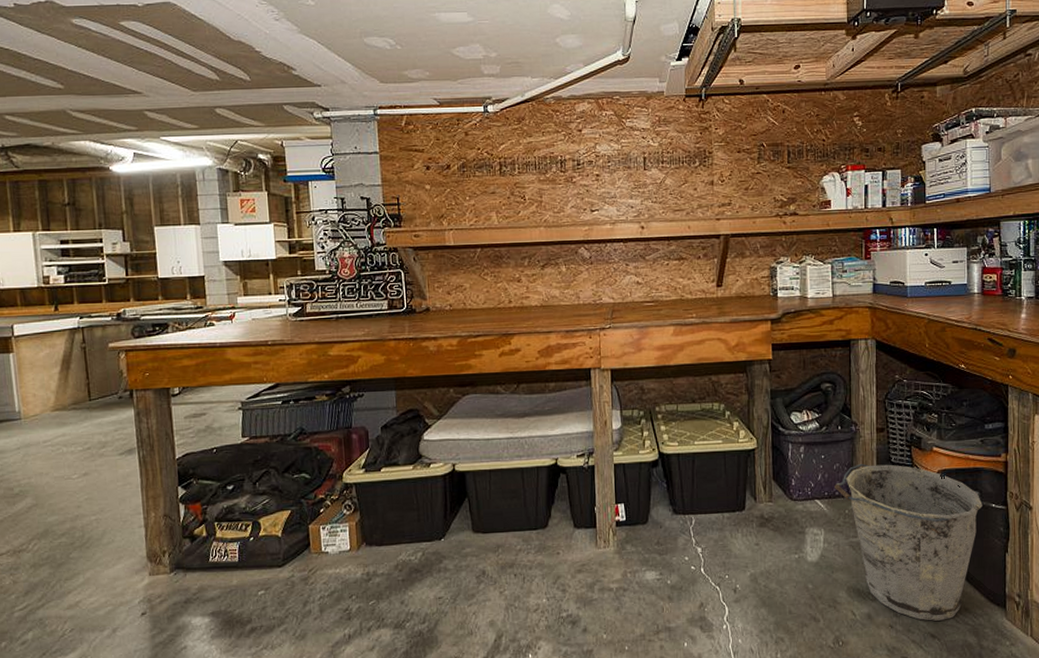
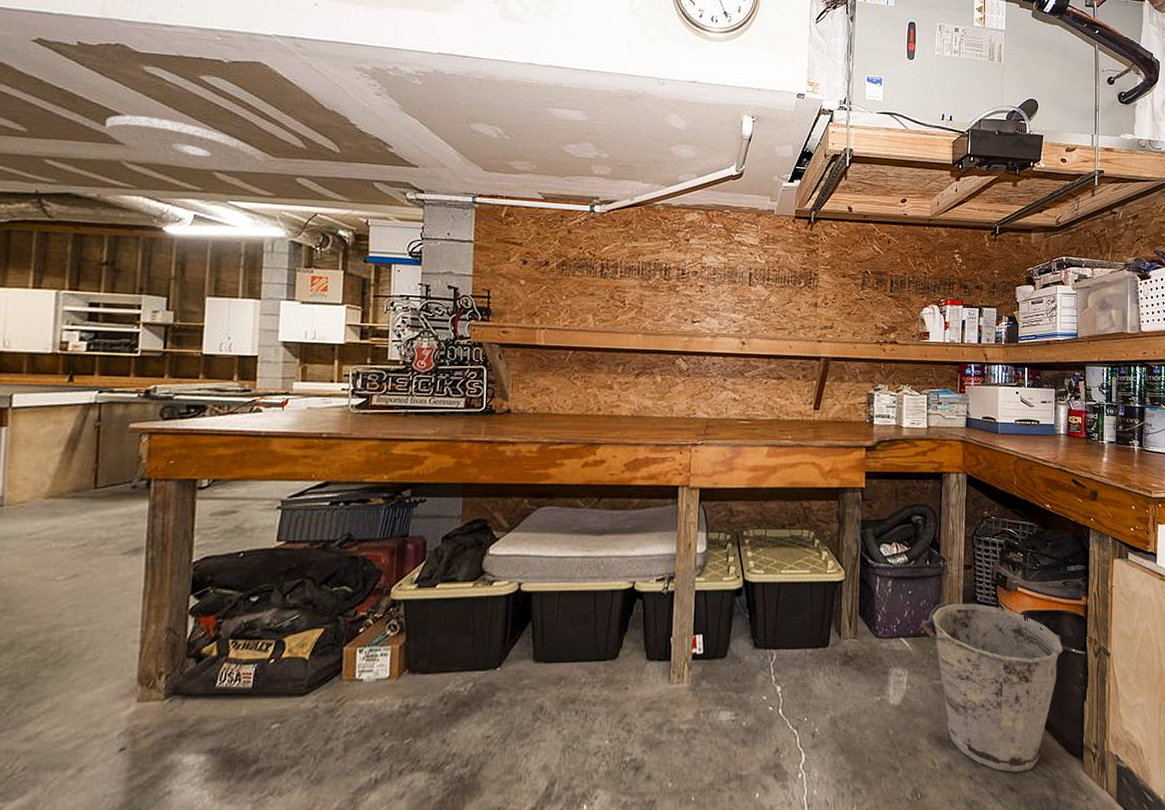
ceiling light: none [48,66,186,109] -> present [105,114,265,172]

